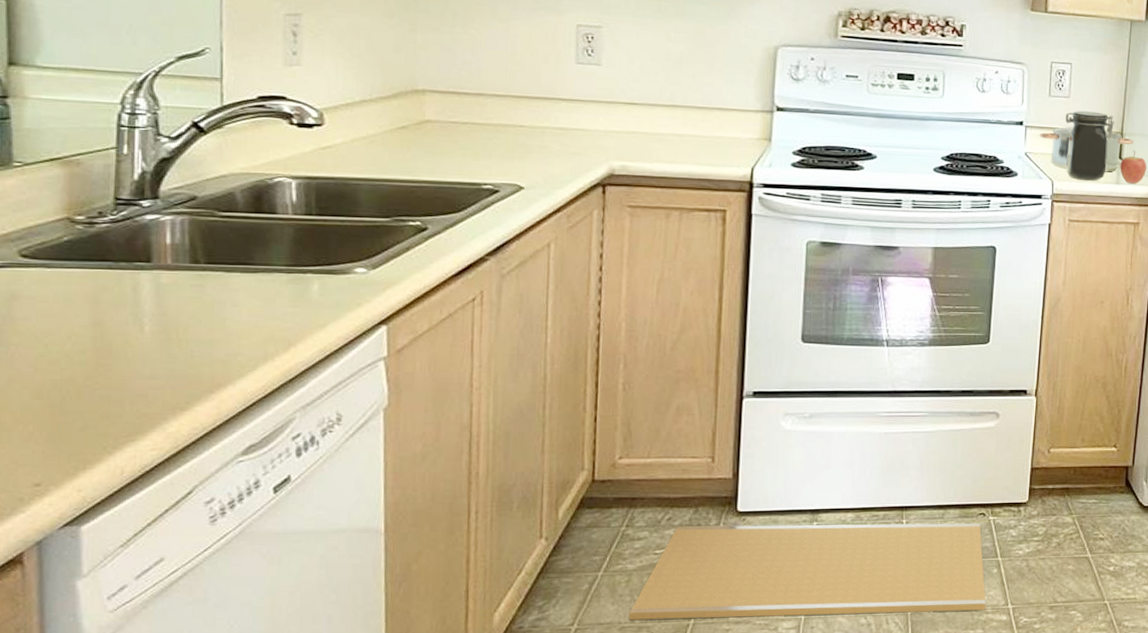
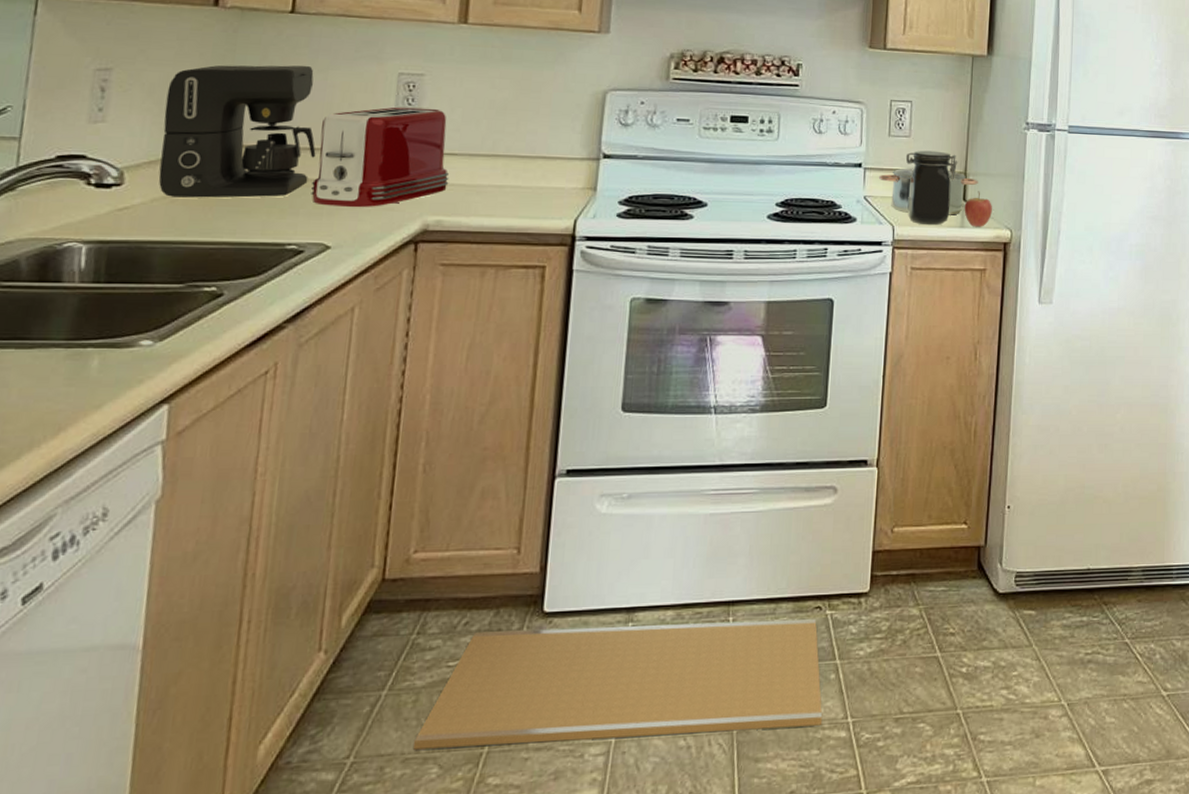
coffee maker: none [356,13,503,140] -> present [158,65,316,198]
toaster: none [502,57,632,152] -> present [311,107,450,208]

